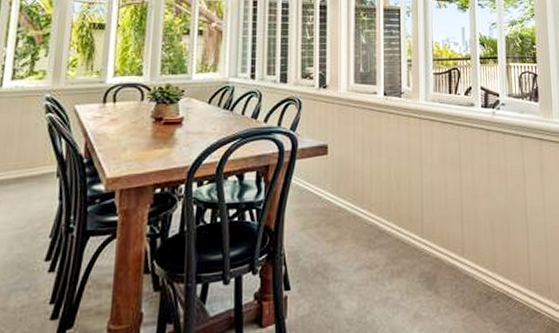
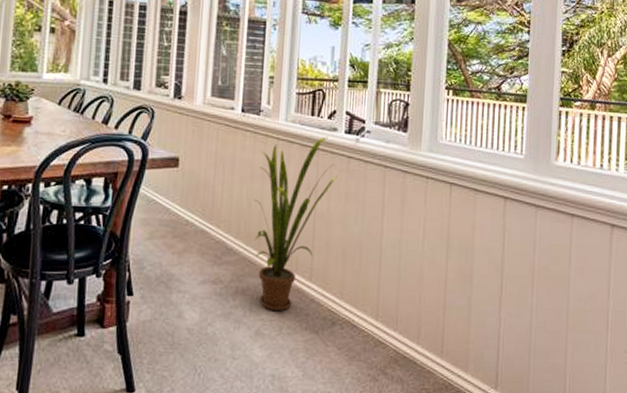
house plant: none [402,112,480,292] -> present [254,136,339,312]

